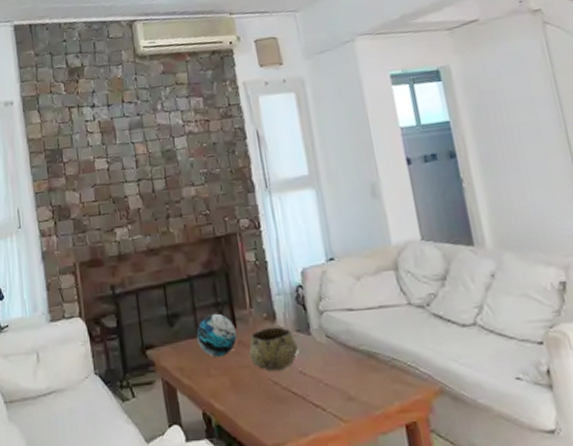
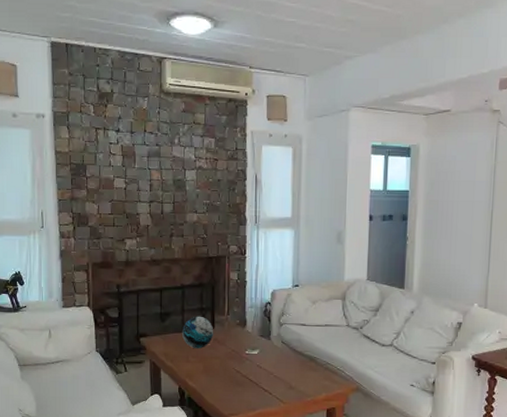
decorative bowl: present [248,326,298,372] -> none [221,331,259,364]

